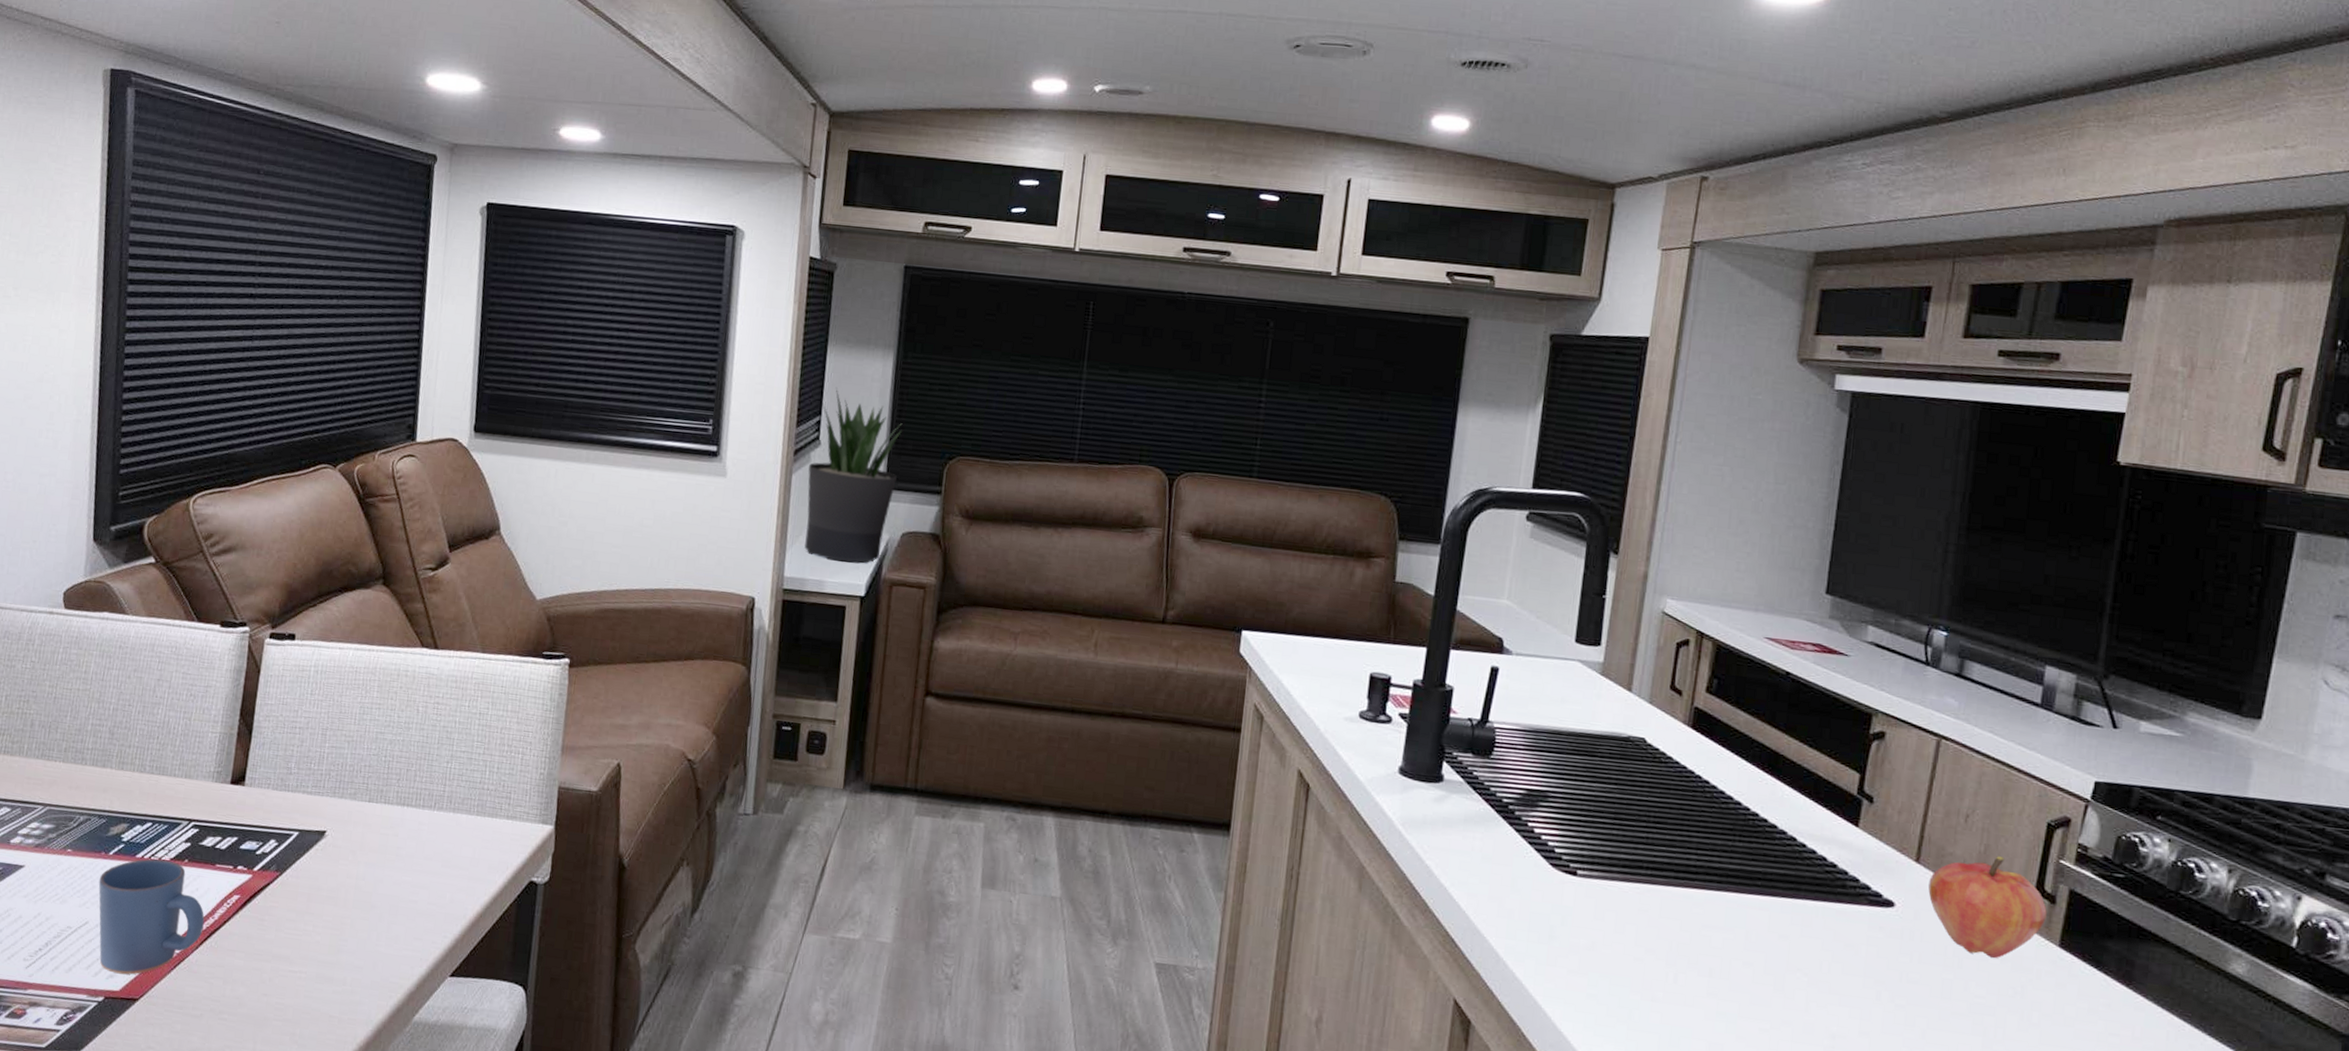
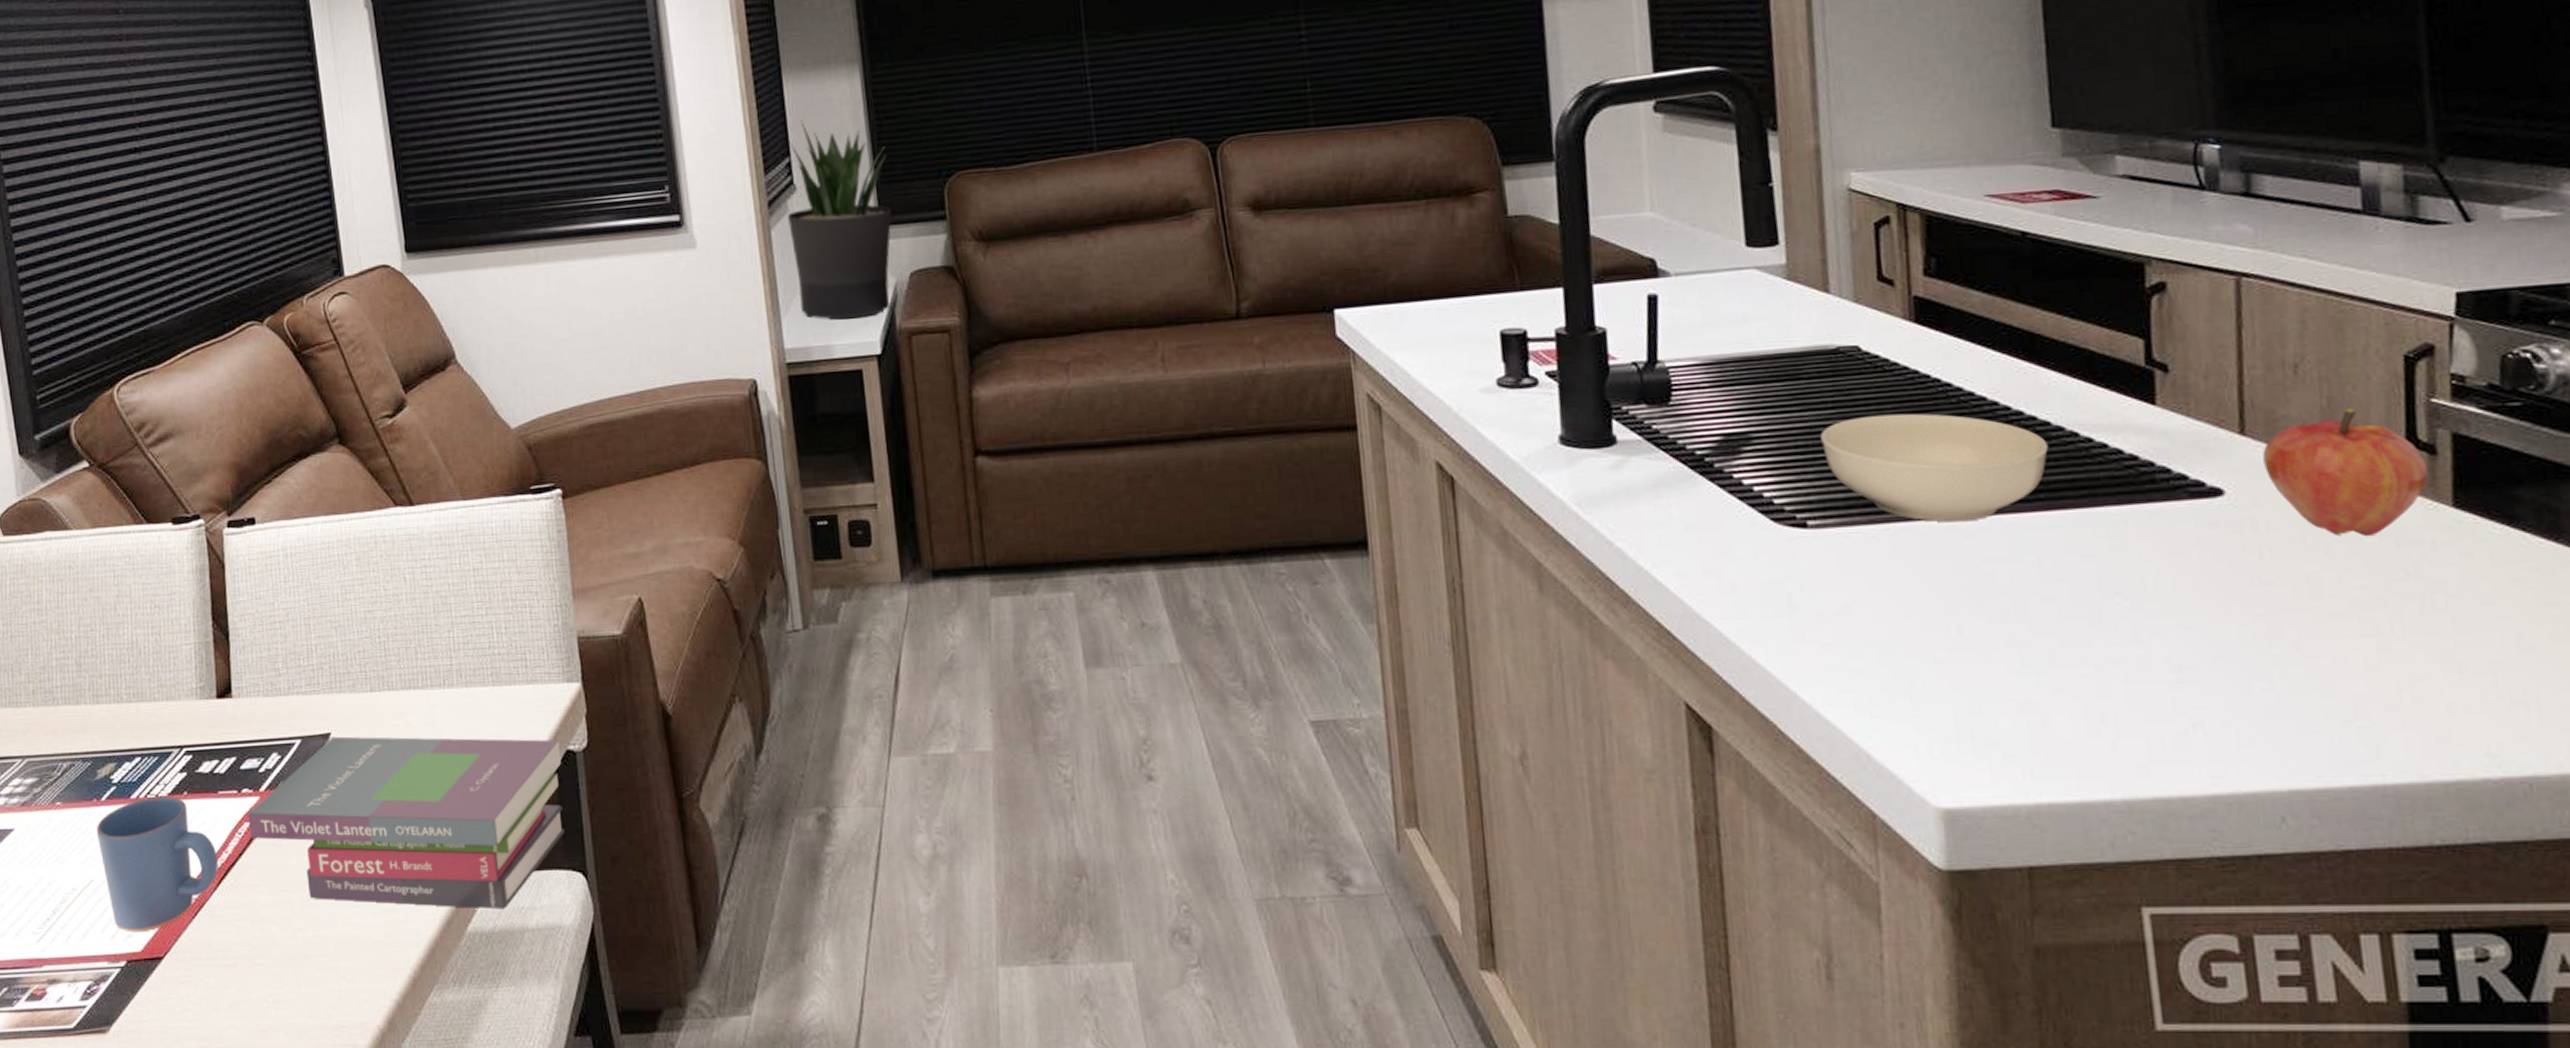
books: none [237,834,525,1007] -> present [247,736,565,910]
bowl: none [1601,795,1773,893] -> present [1820,413,2049,523]

